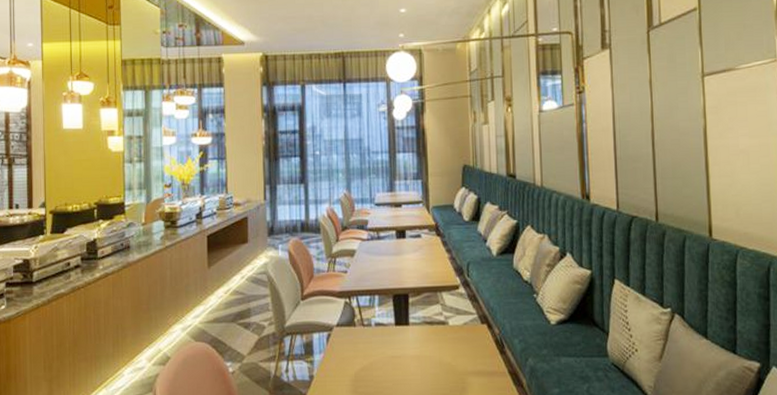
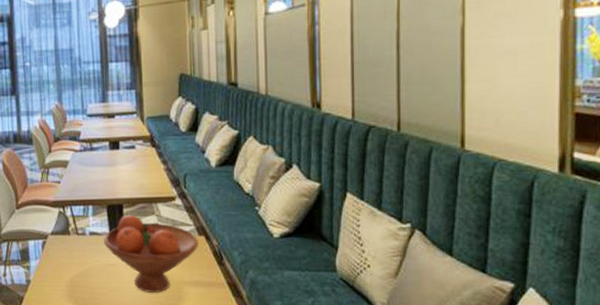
fruit bowl: none [388,304,482,384] -> present [103,214,199,293]

